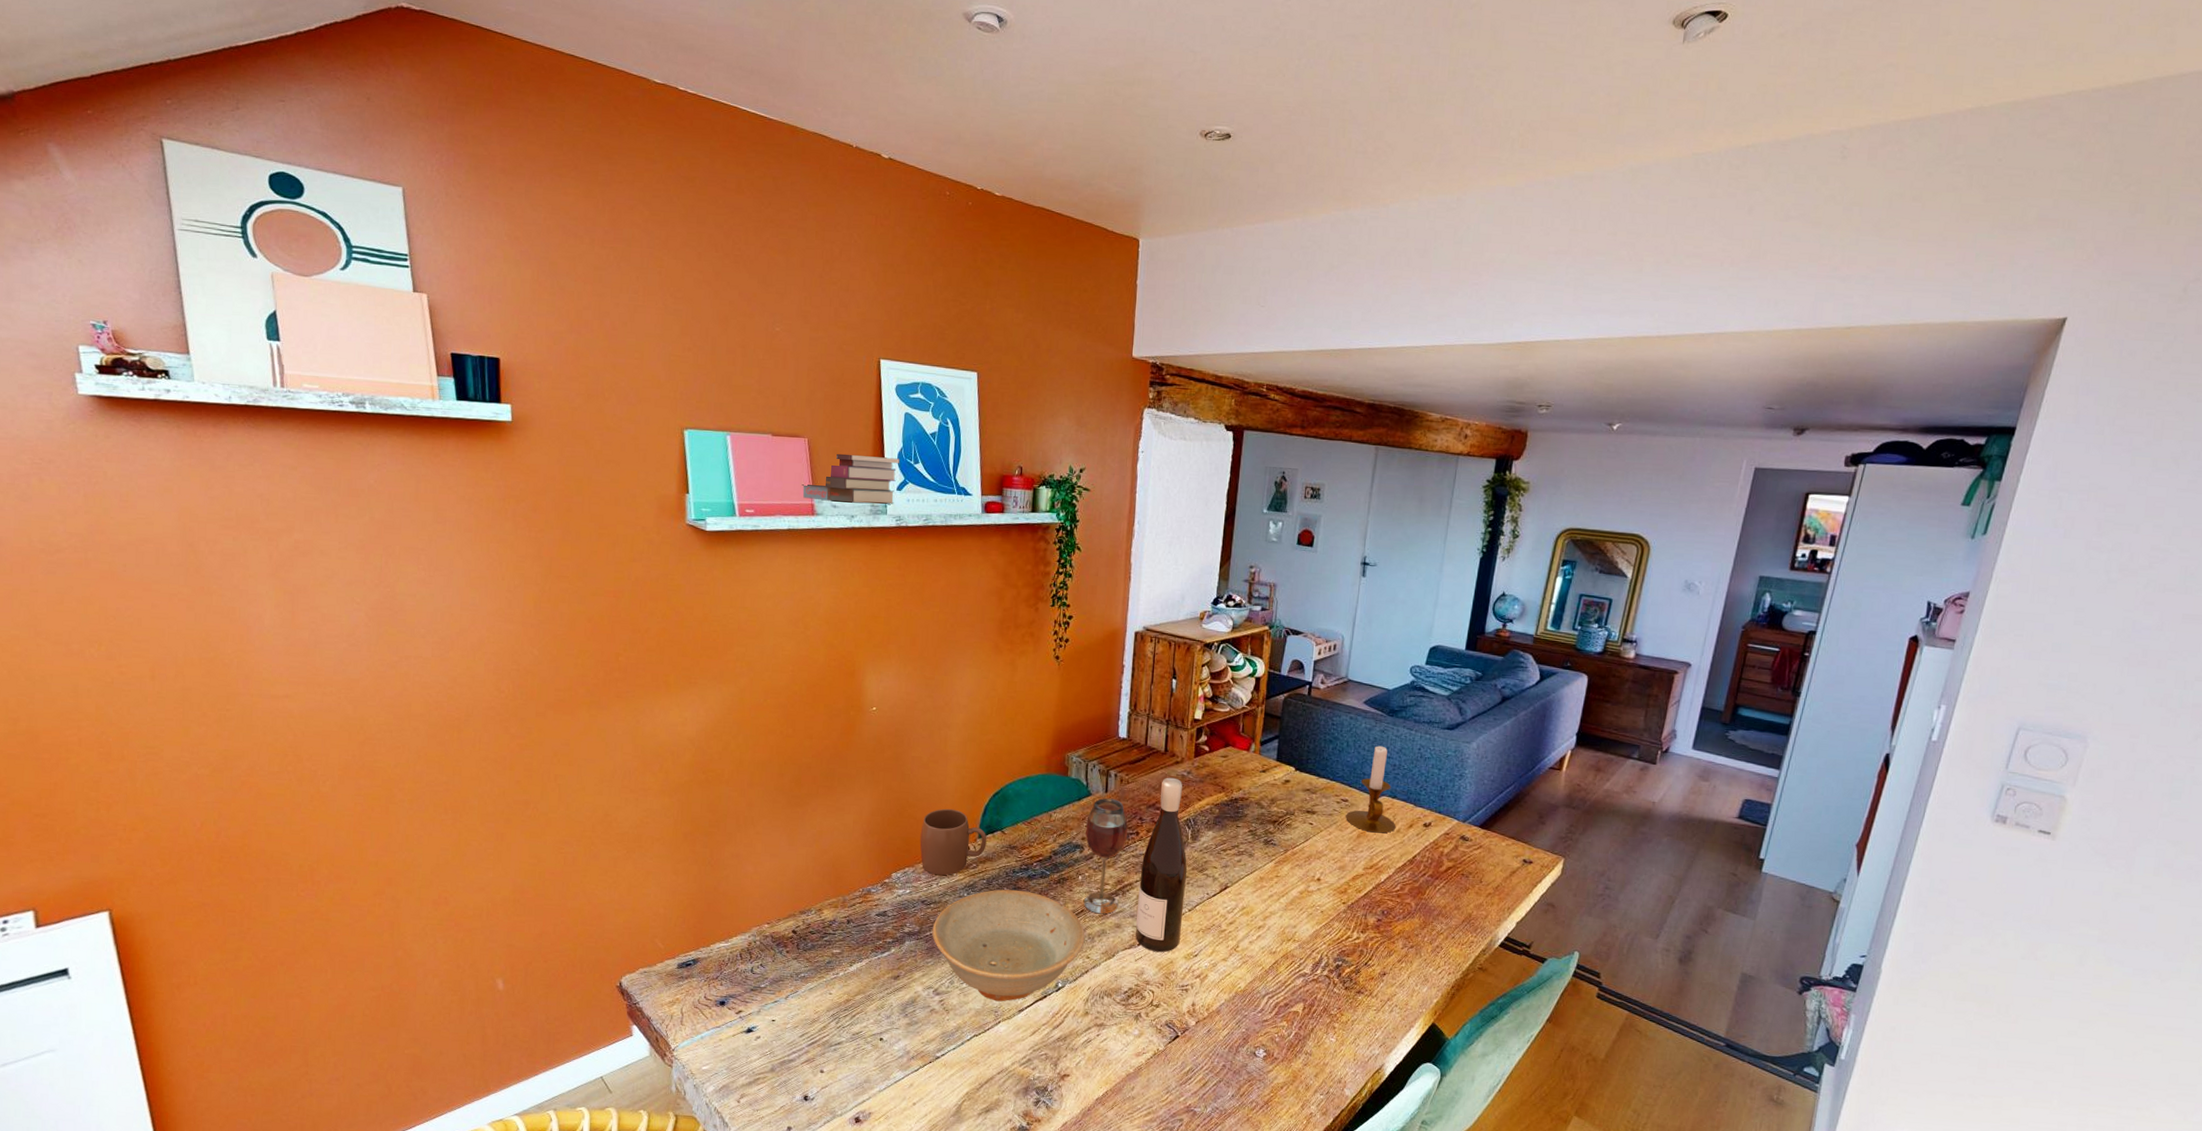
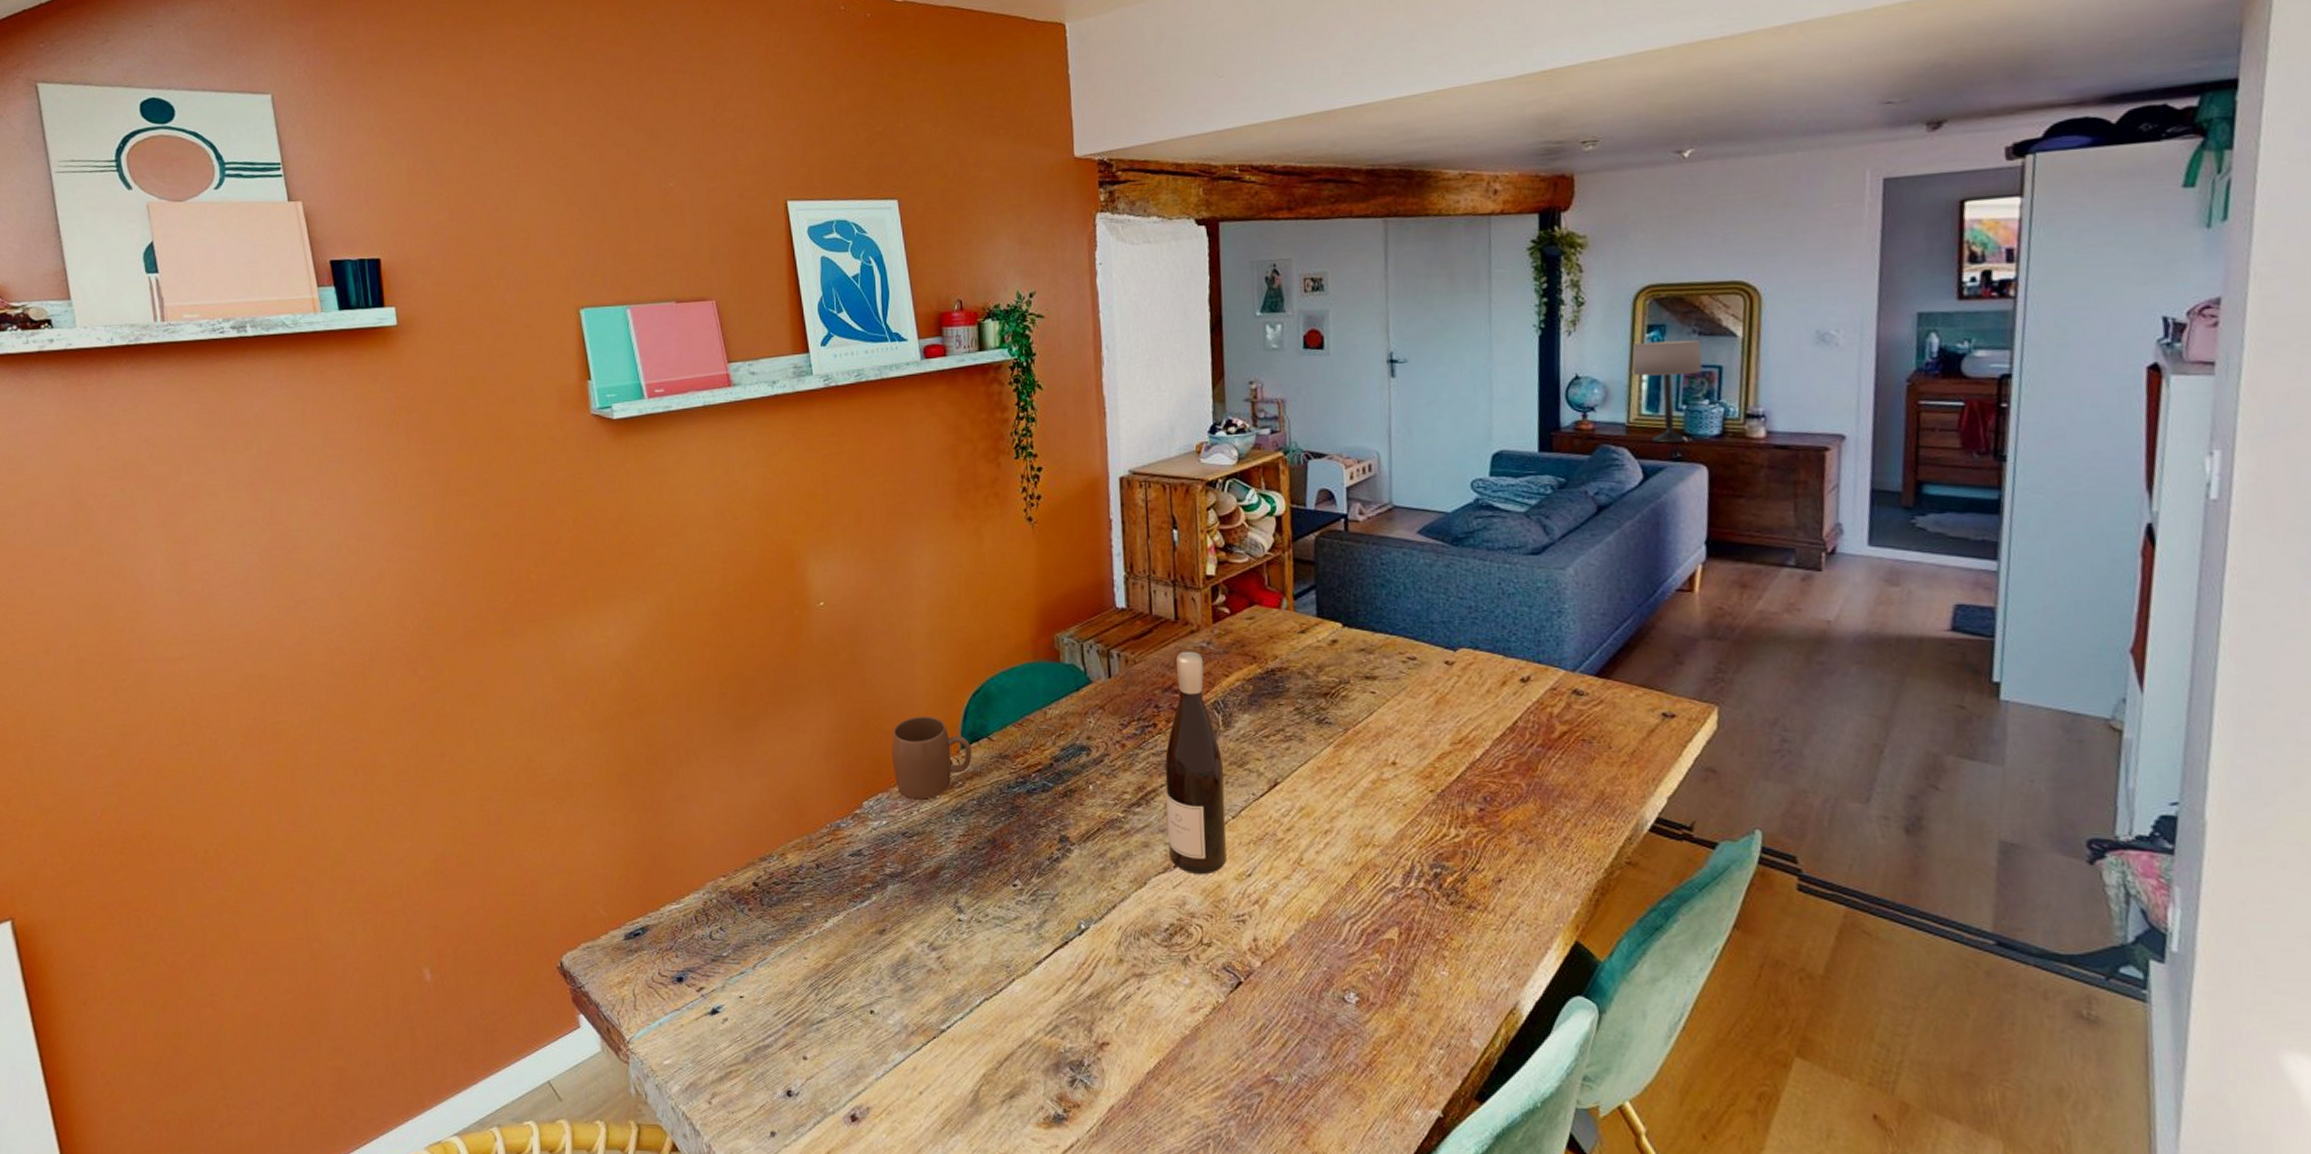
books: present [802,454,900,505] -> none [714,309,821,369]
dish: present [932,889,1085,1002] -> none [918,809,1107,954]
wineglass: present [1084,798,1129,914] -> none [1090,684,1144,831]
candlestick: present [1346,745,1396,833] -> none [1416,584,1485,696]
table lamp: none [1545,573,1599,656] -> present [1632,339,1703,443]

